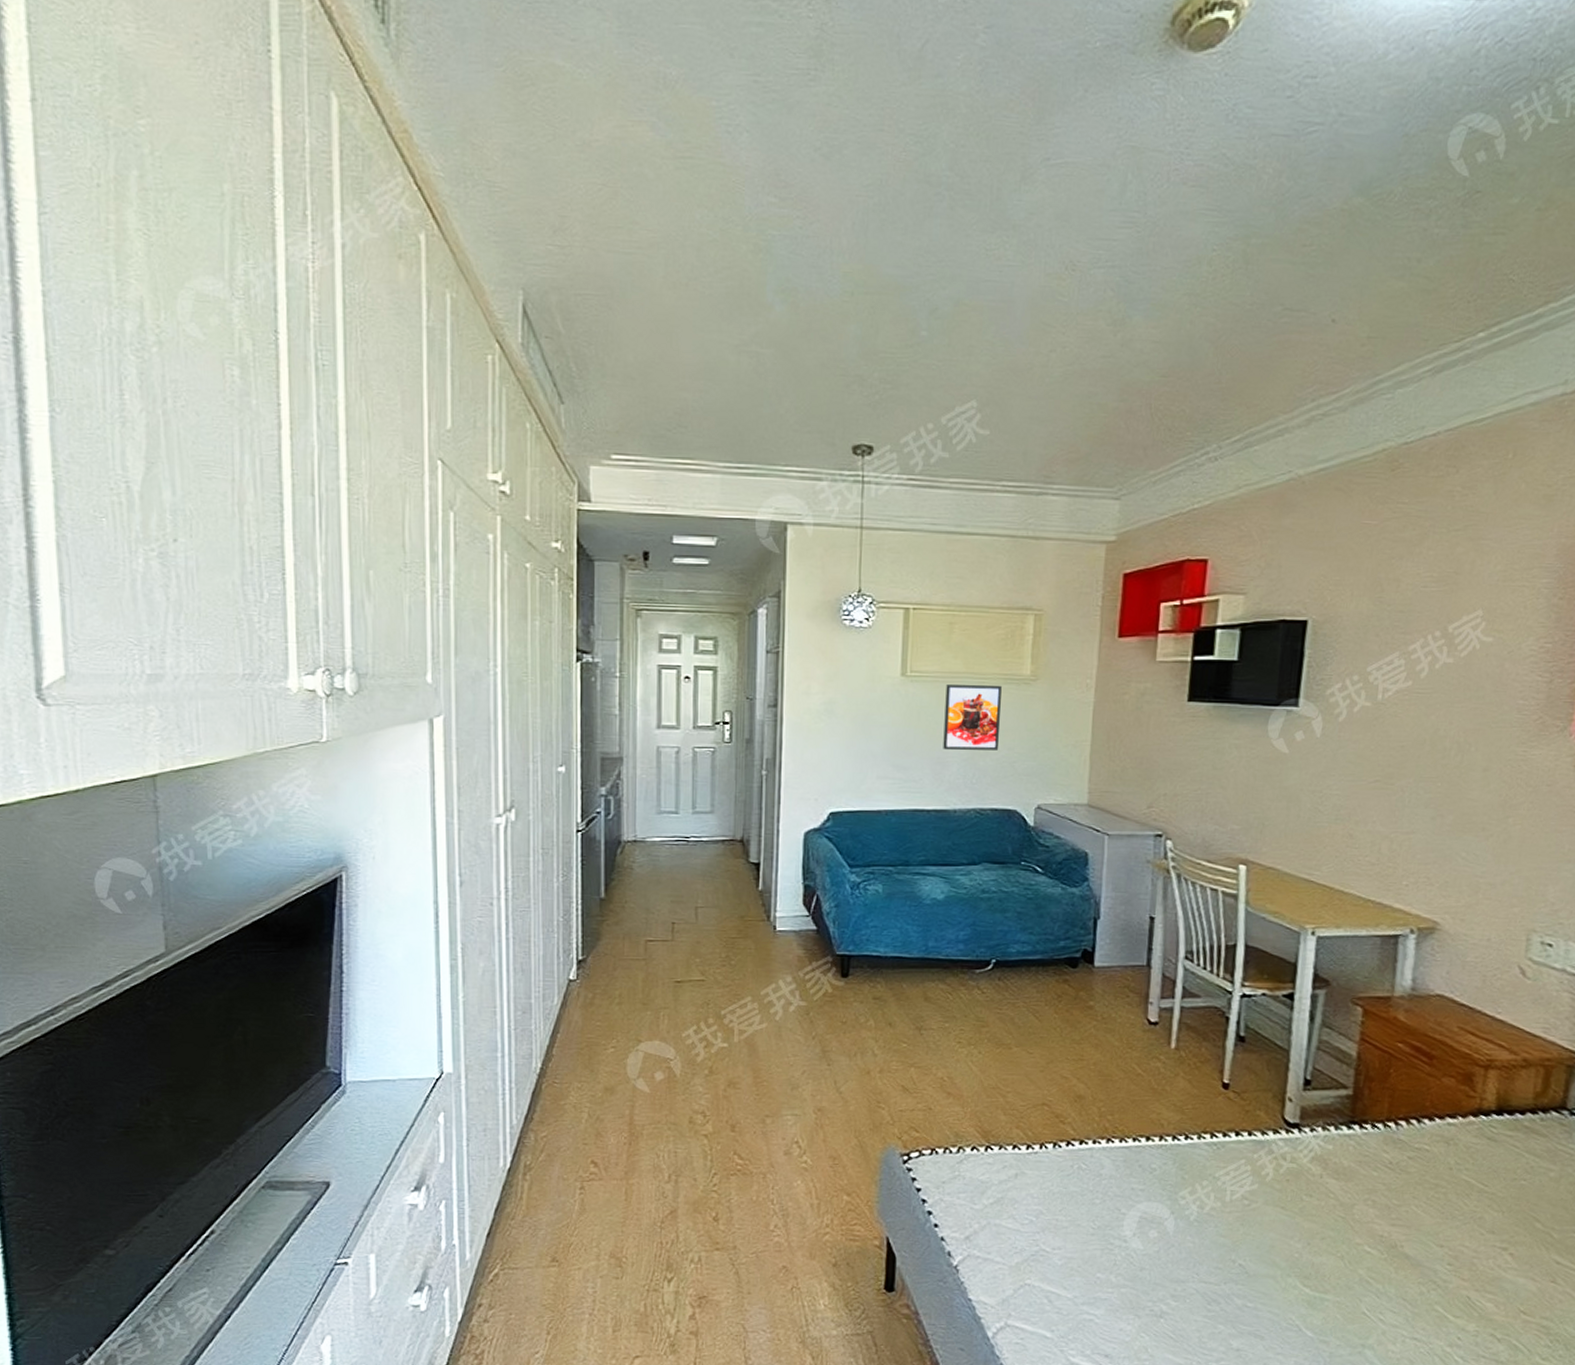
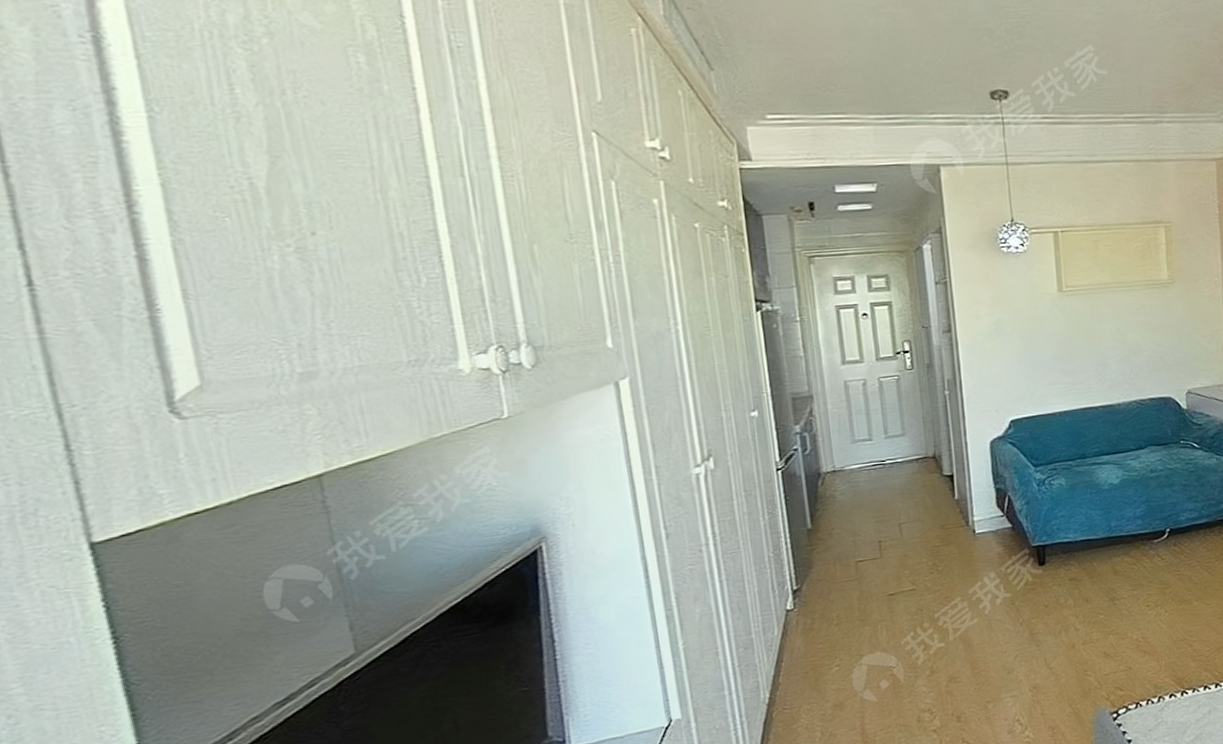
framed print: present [943,684,1002,751] -> none [1098,290,1150,353]

